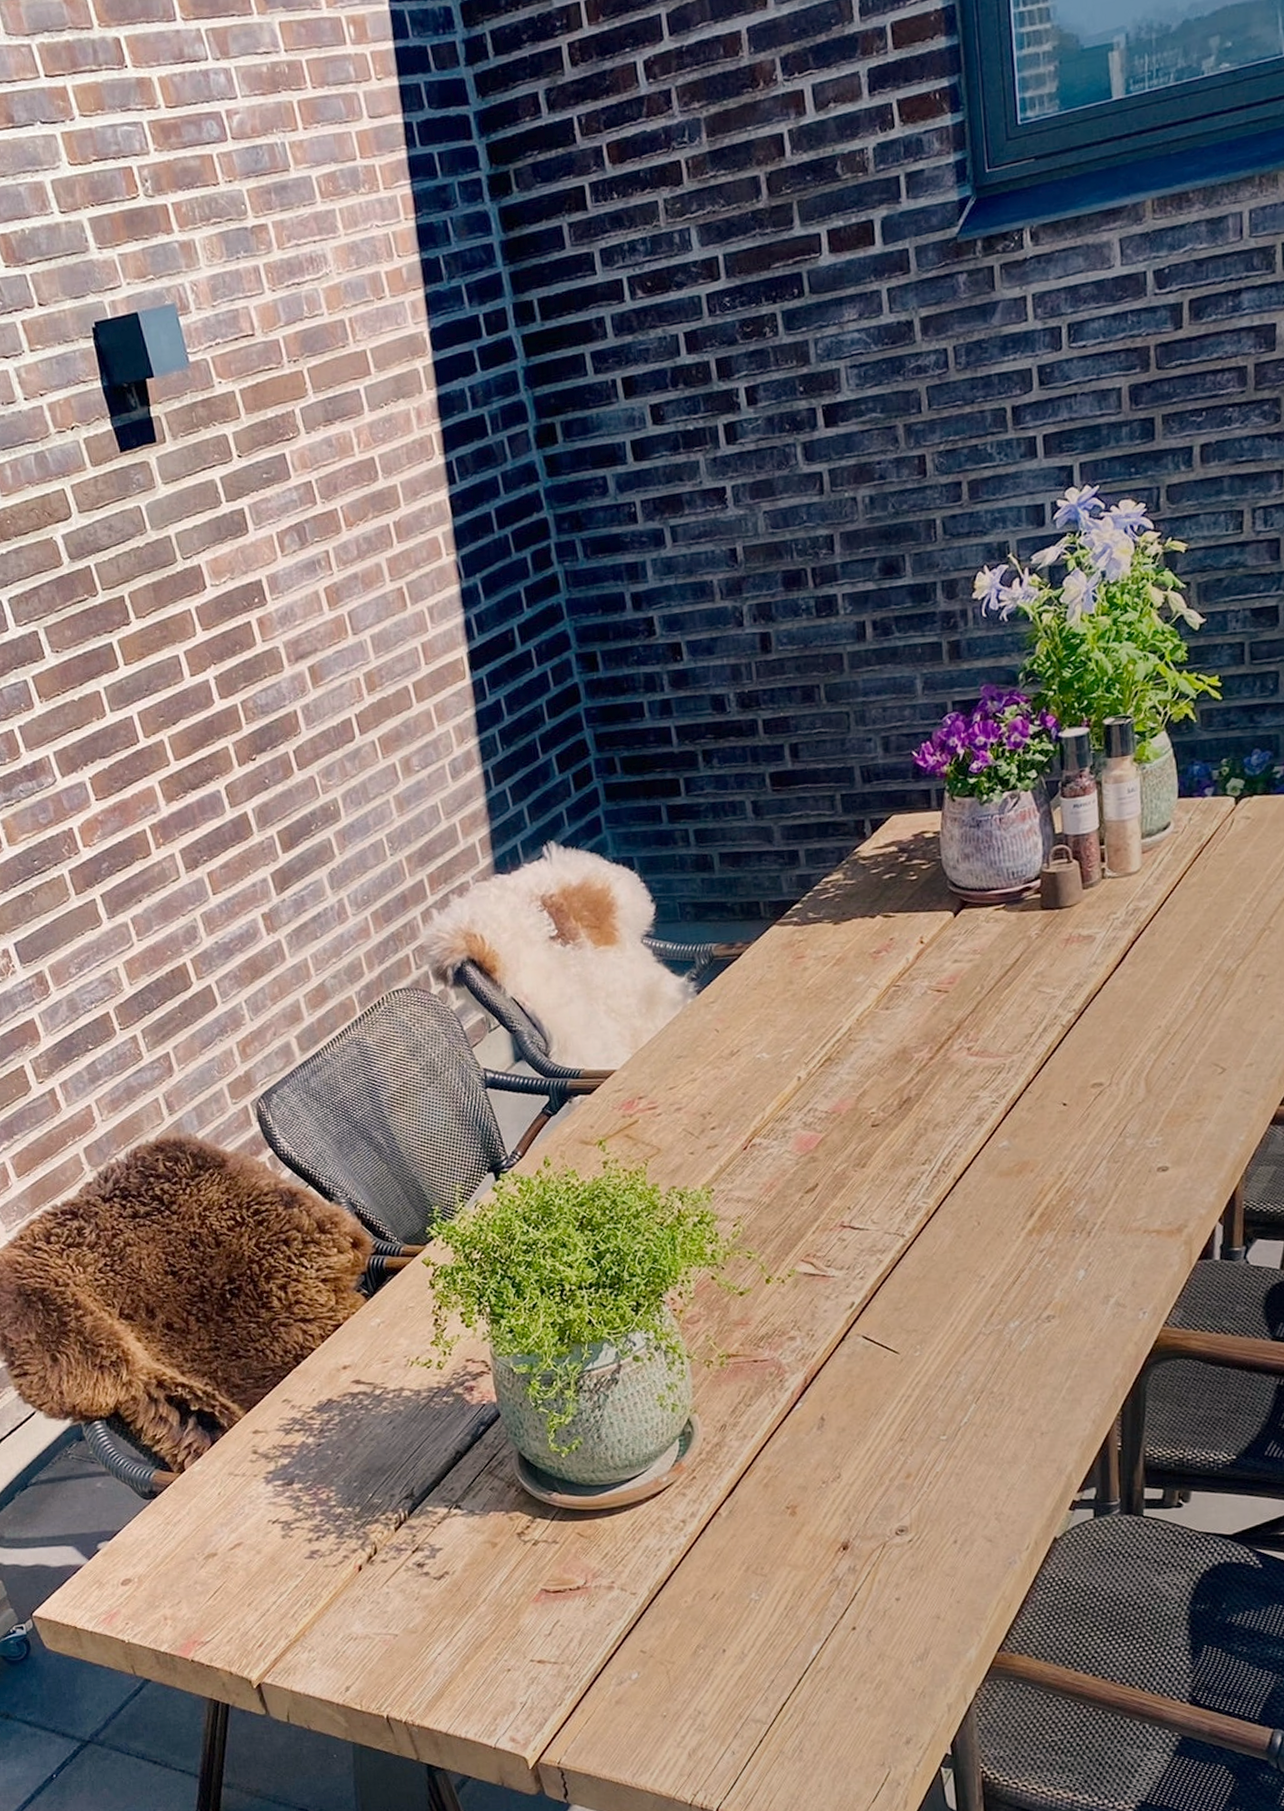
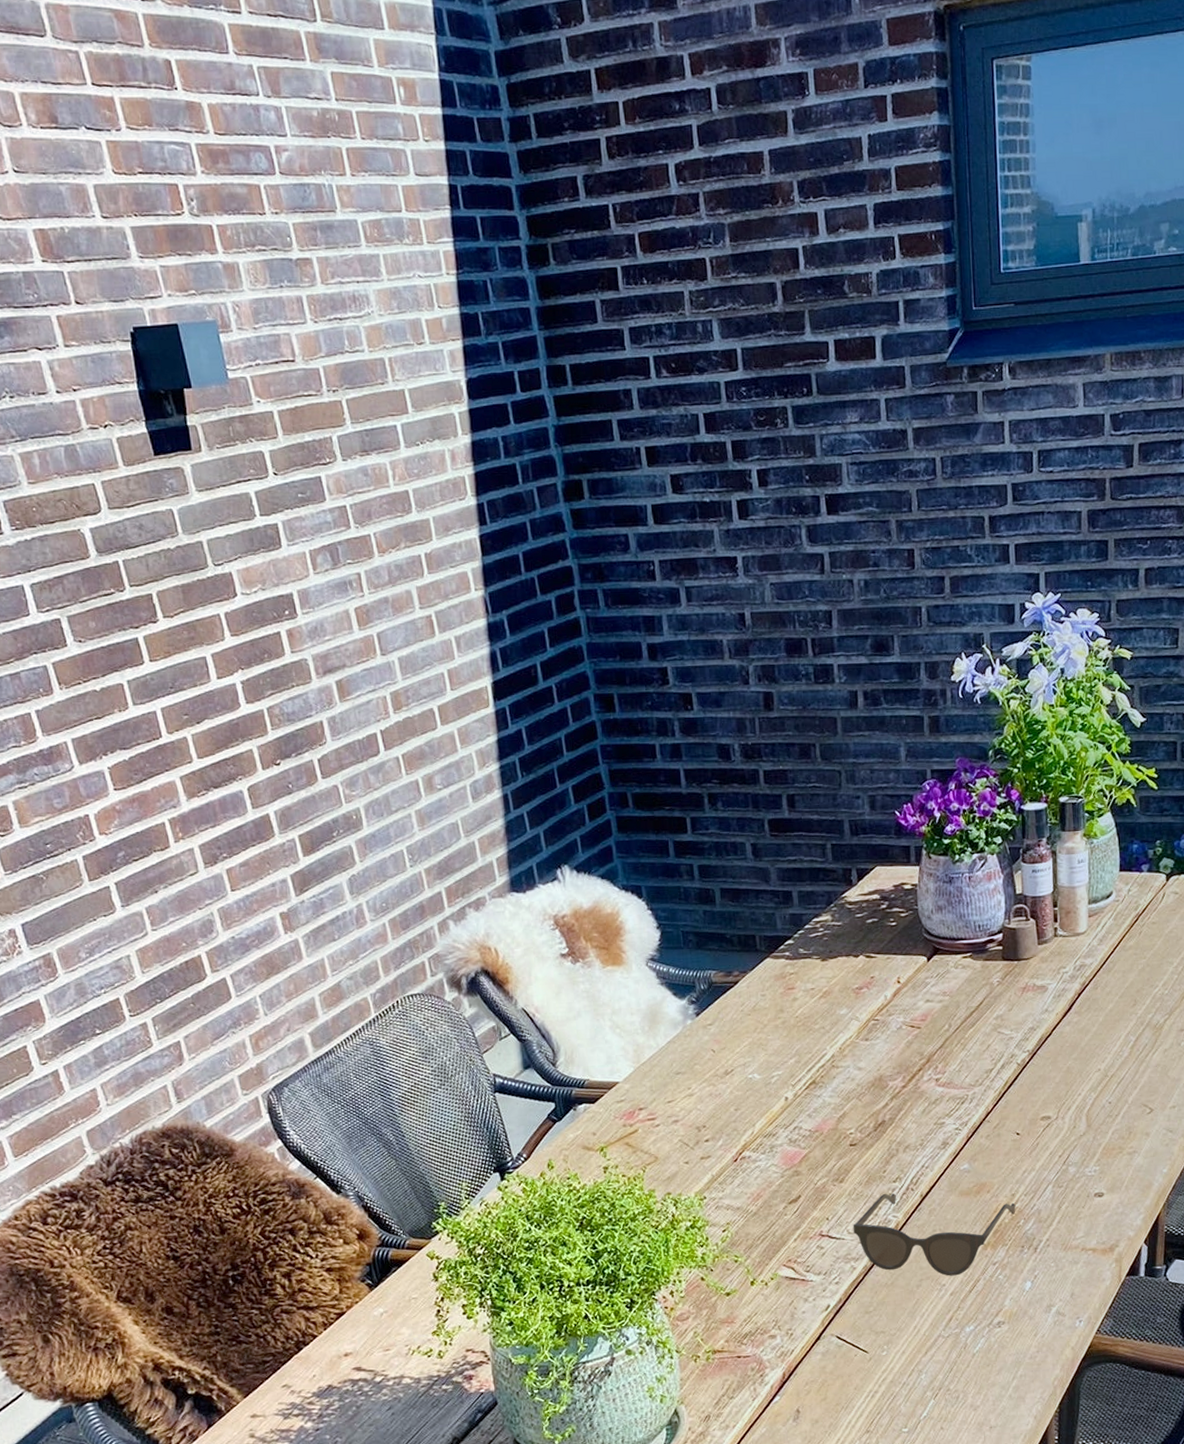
sunglasses: none [877,1177,1065,1267] -> present [853,1193,1016,1276]

